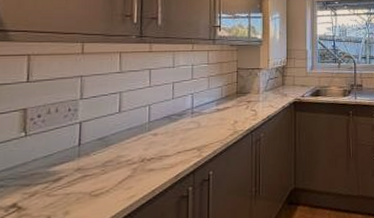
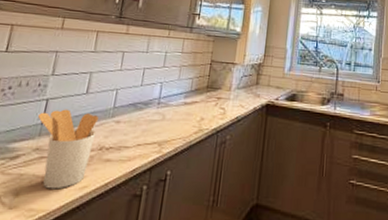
utensil holder: none [74,129,135,203] -> present [38,109,99,190]

